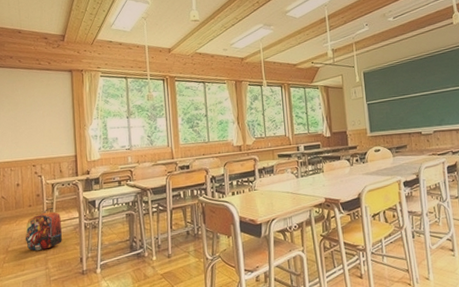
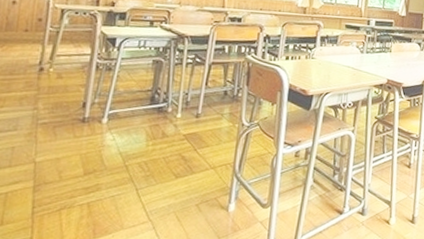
backpack: present [25,208,63,251] -> none [11,37,66,87]

